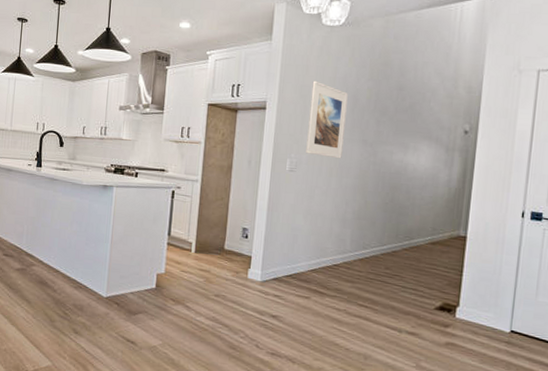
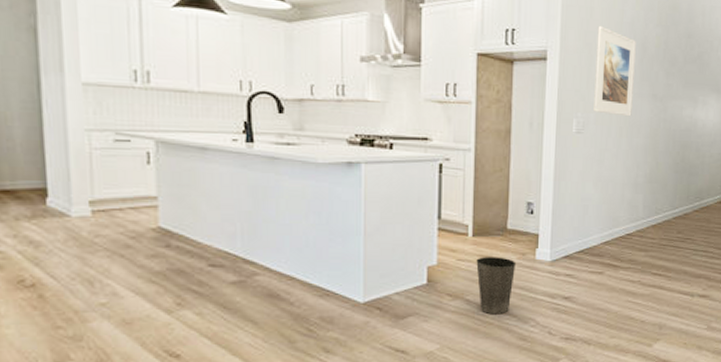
waste basket: none [196,270,231,323] -> present [476,257,517,315]

